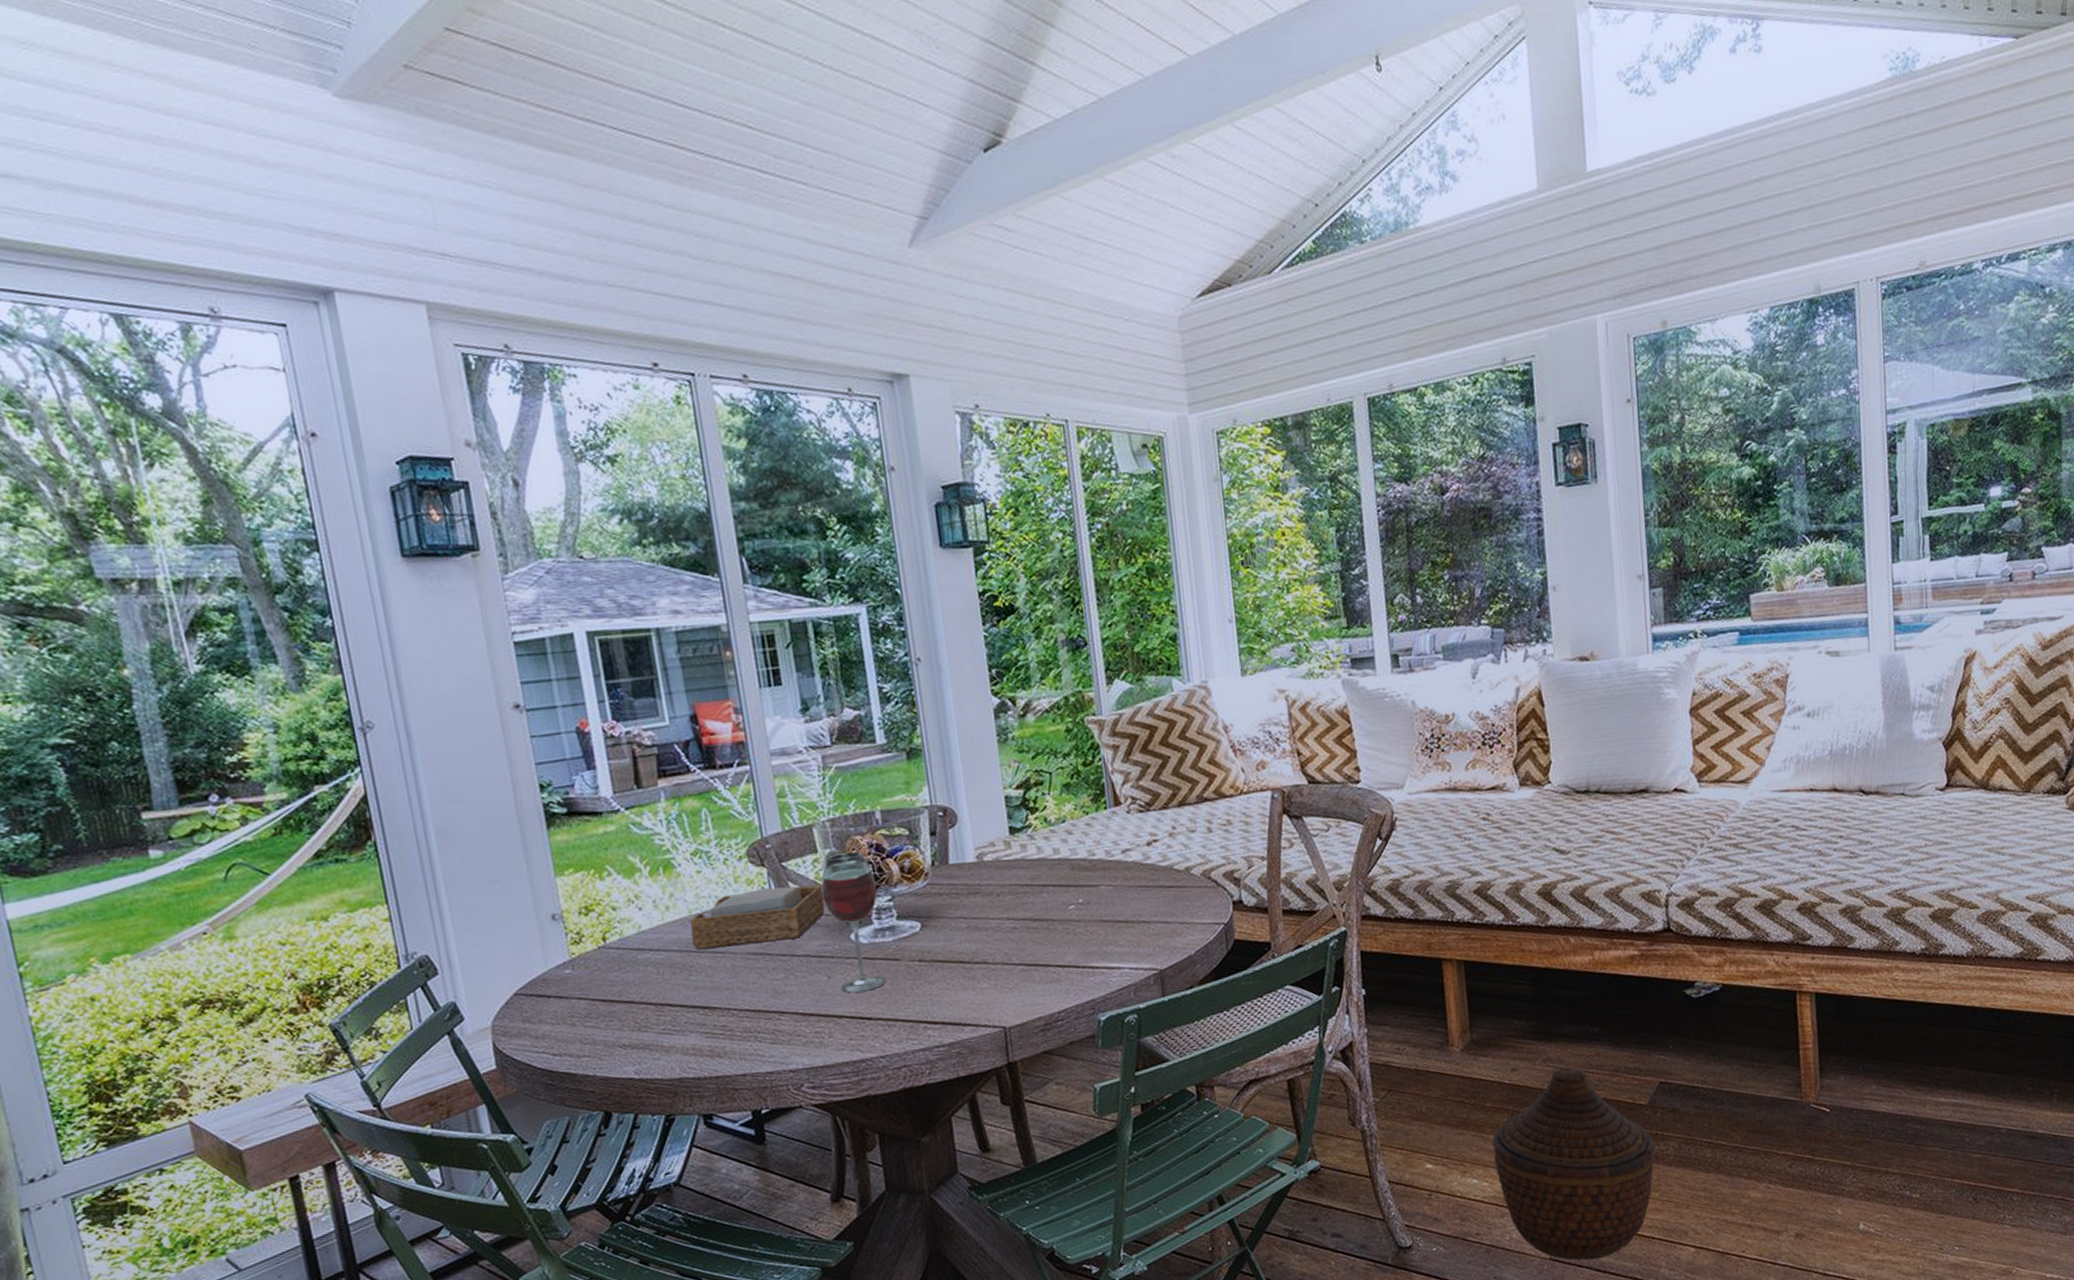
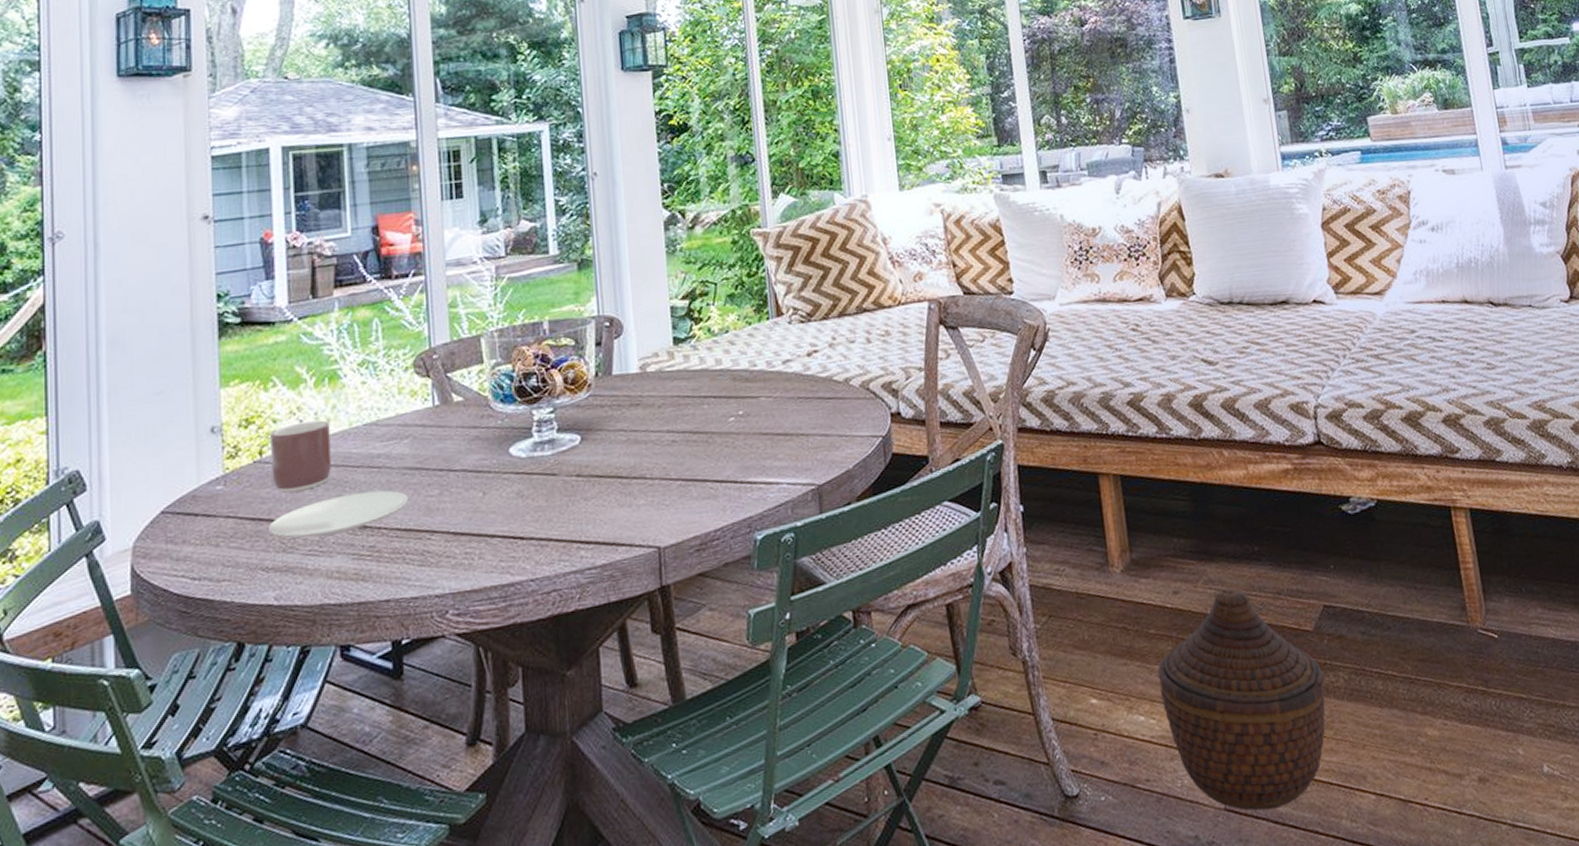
mug: none [610,908,676,977] -> present [269,420,332,493]
plate: none [620,974,756,1019] -> present [267,490,409,539]
napkin holder: present [689,885,826,950] -> none [349,396,487,464]
wineglass: present [821,851,886,993] -> none [484,362,542,511]

